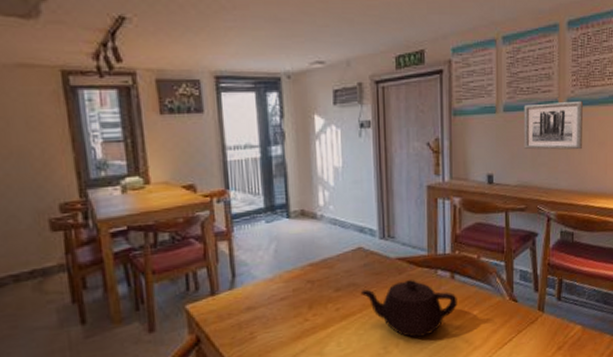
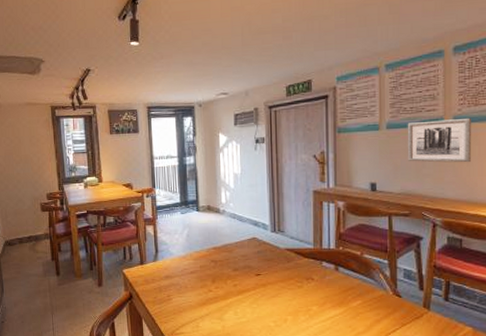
teapot: present [360,280,457,338] -> none [254,268,341,317]

